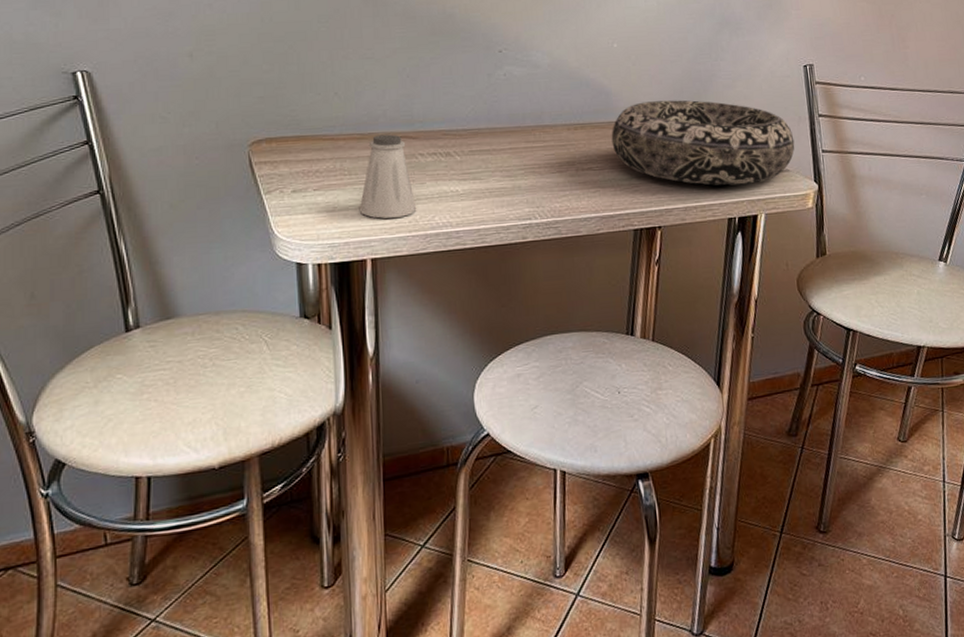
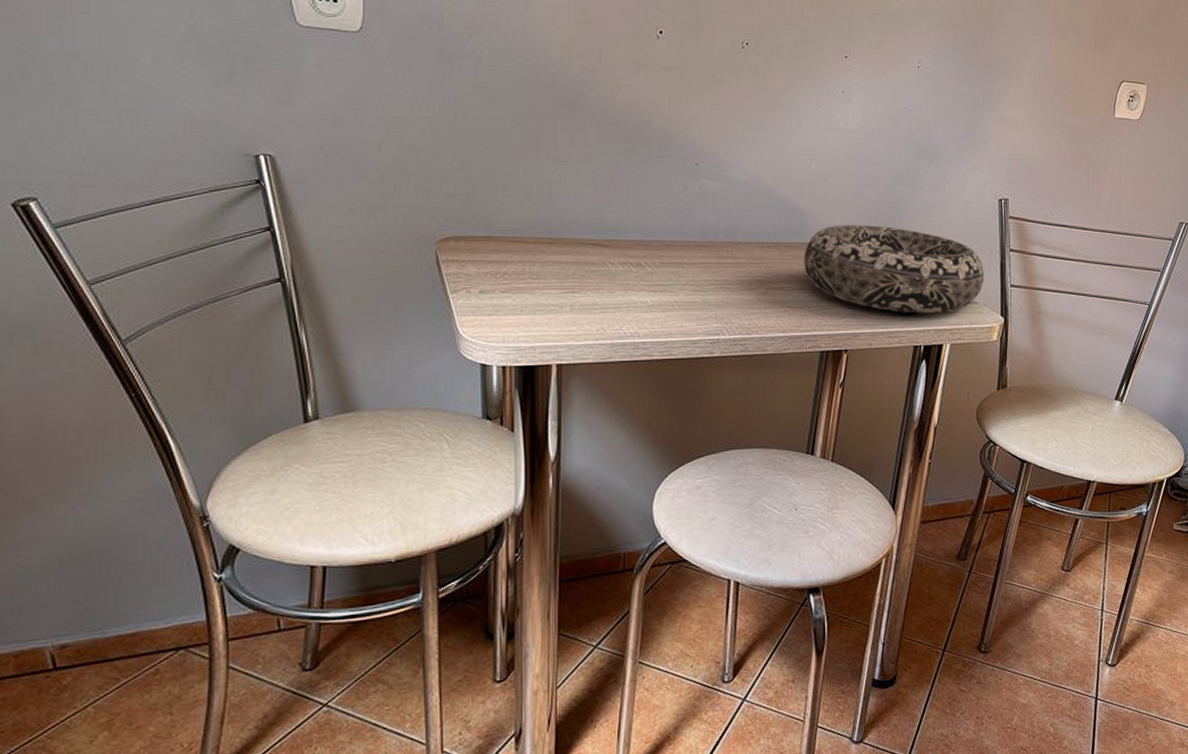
saltshaker: present [359,134,417,219] -> none [546,241,605,325]

